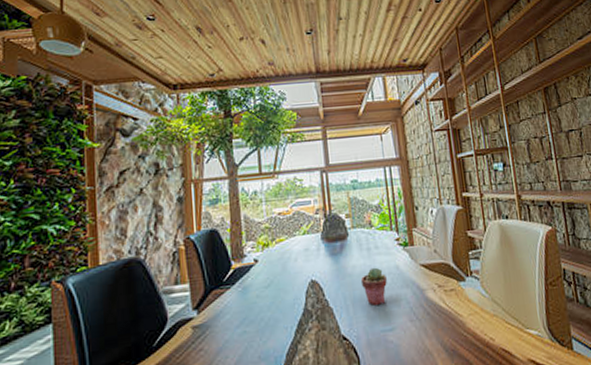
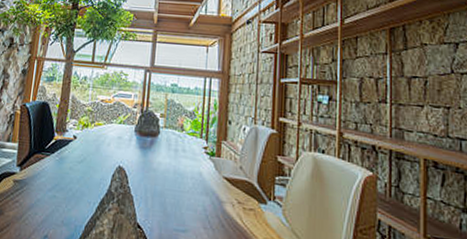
potted succulent: present [360,267,387,306] -> none [163,168,188,205]

